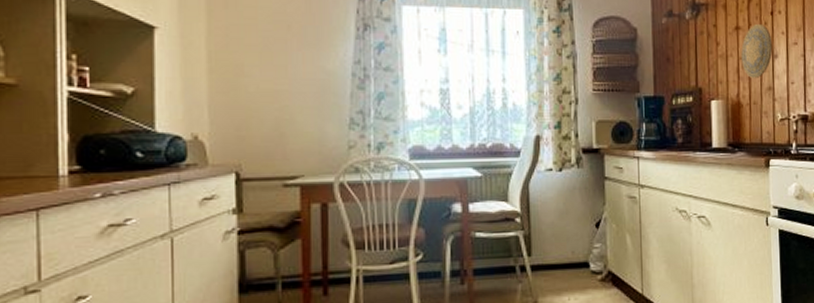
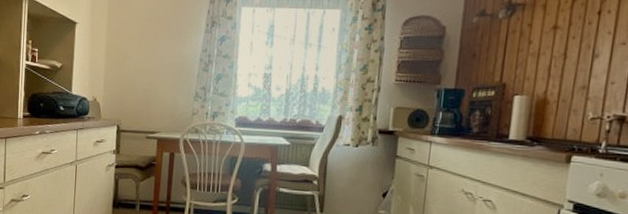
decorative plate: present [741,23,773,79] -> none [554,23,595,78]

